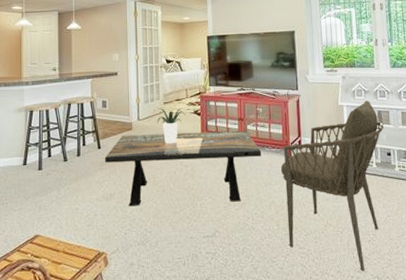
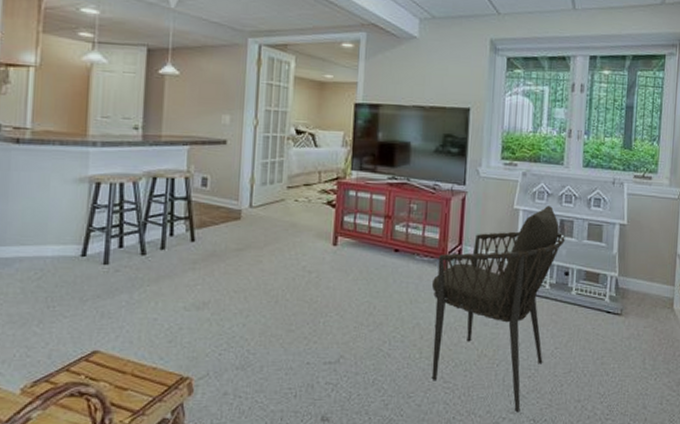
coffee table: present [104,130,262,206] -> none [198,226,410,321]
potted plant: present [154,108,186,143] -> none [272,193,315,241]

